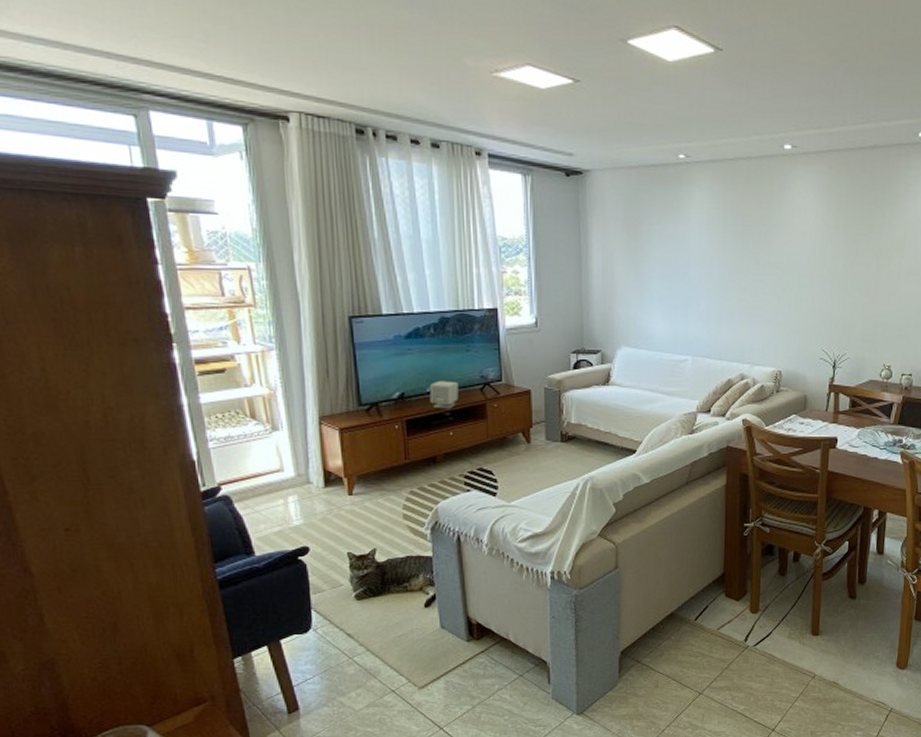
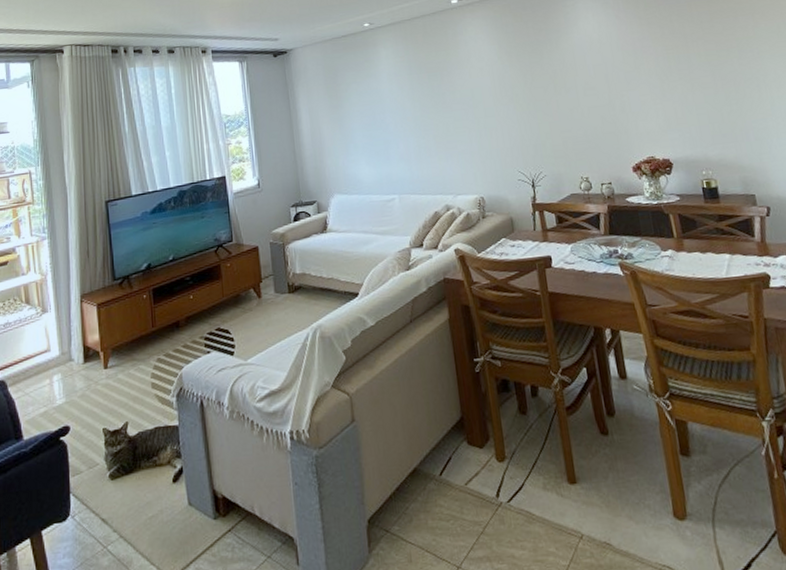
speaker: present [429,380,459,409] -> none [171,247,197,275]

